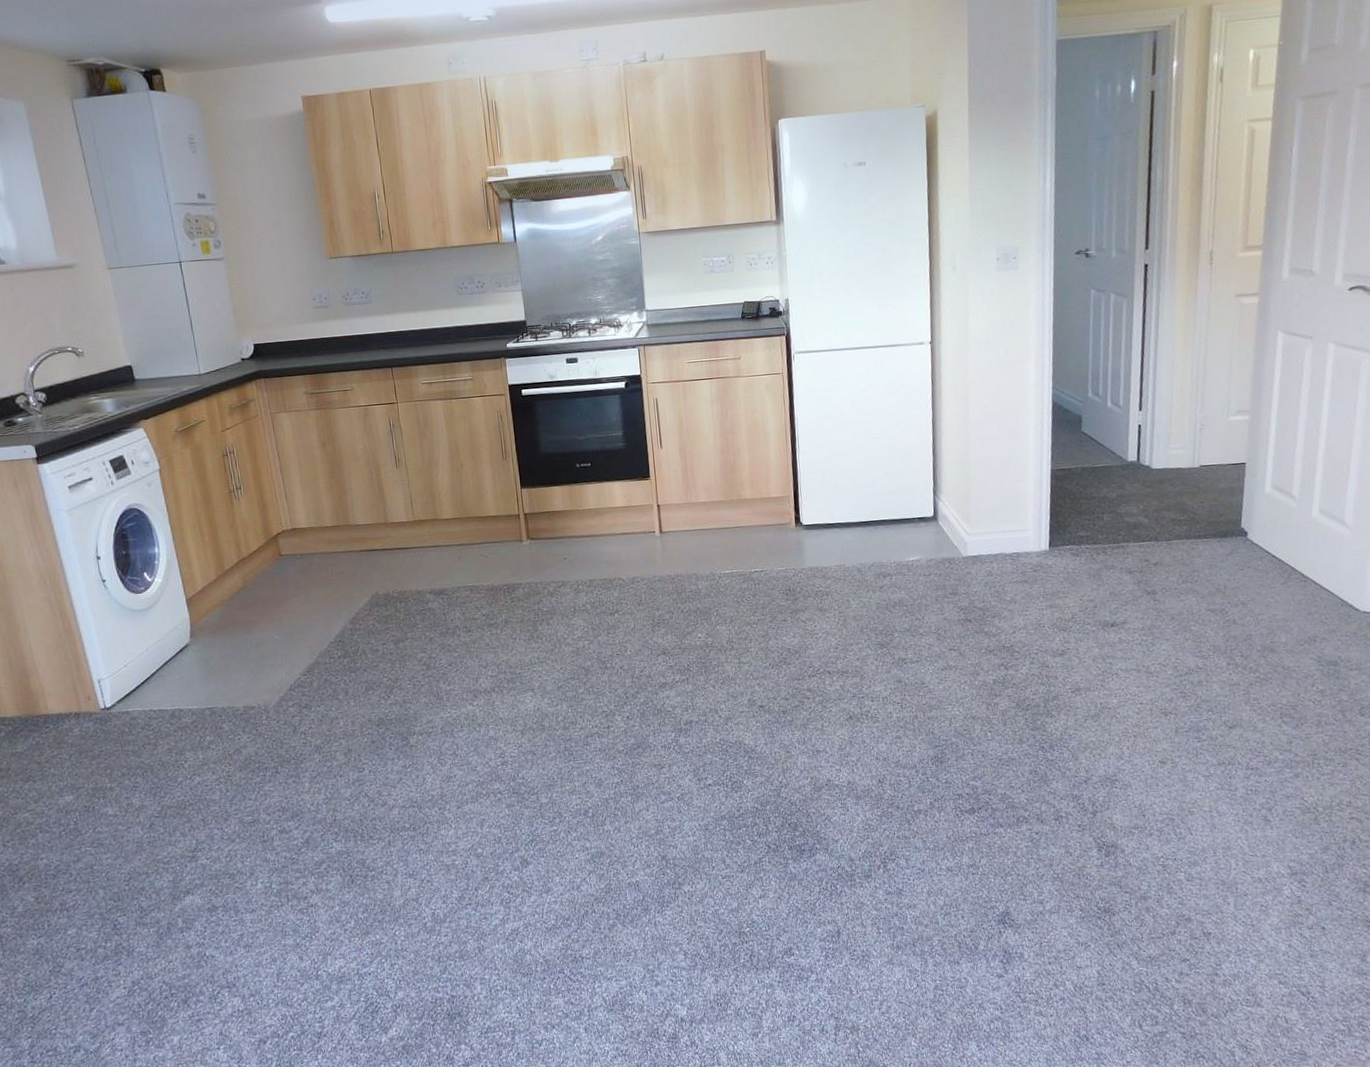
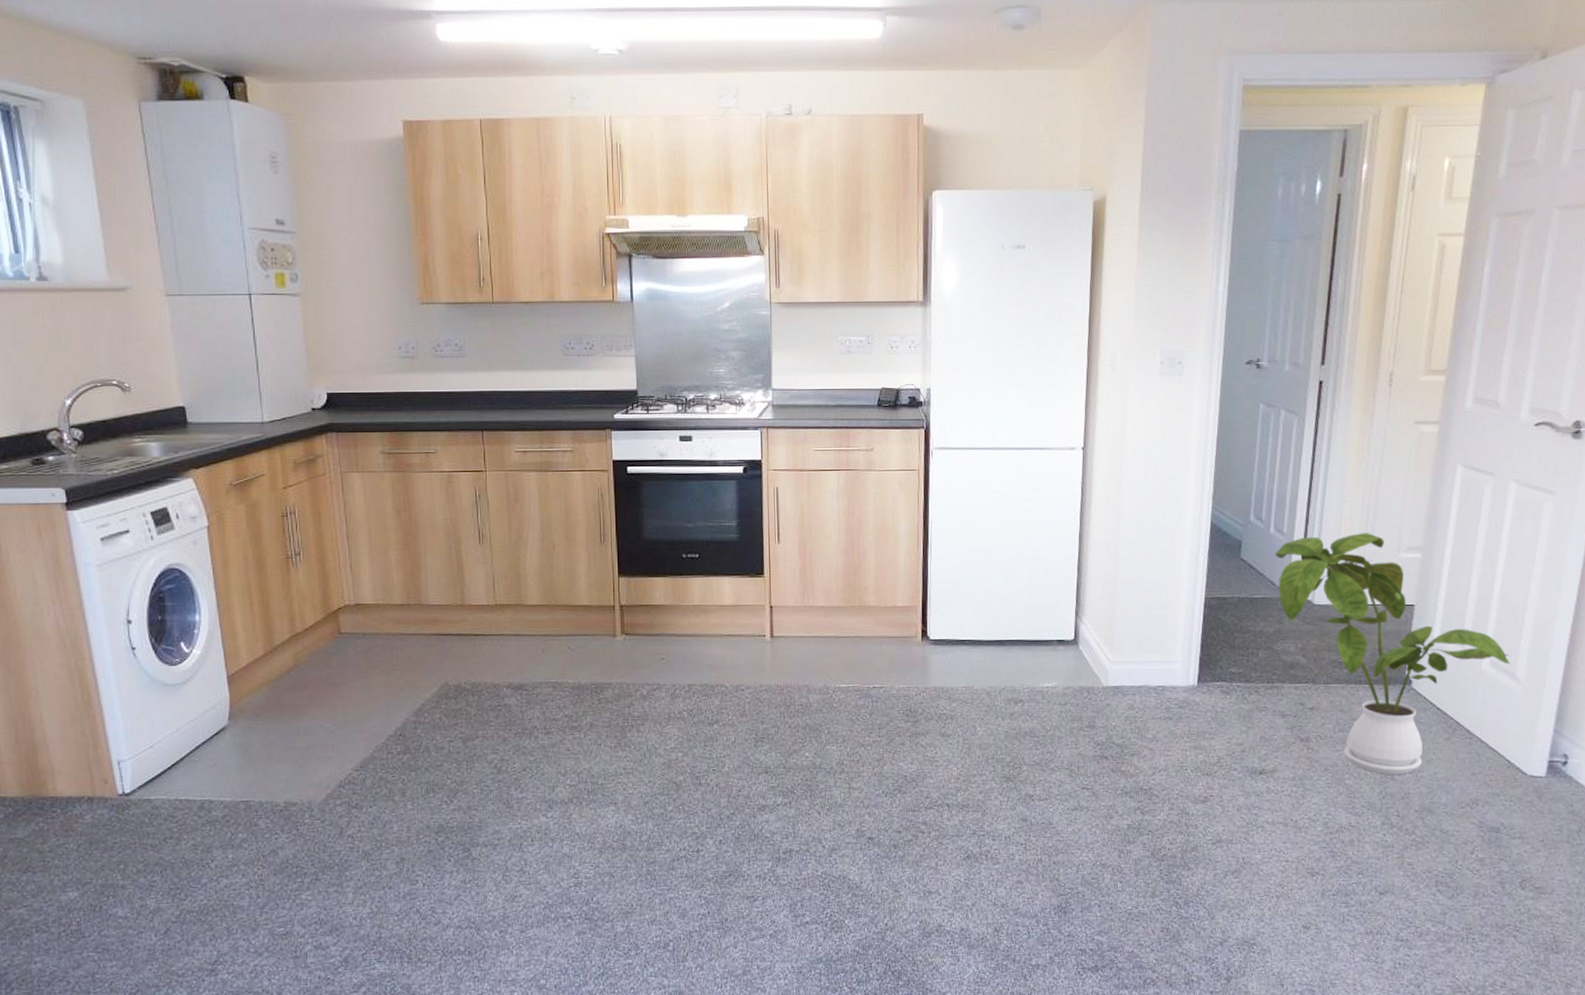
house plant: none [1113,400,1339,619] -> present [1274,533,1511,775]

